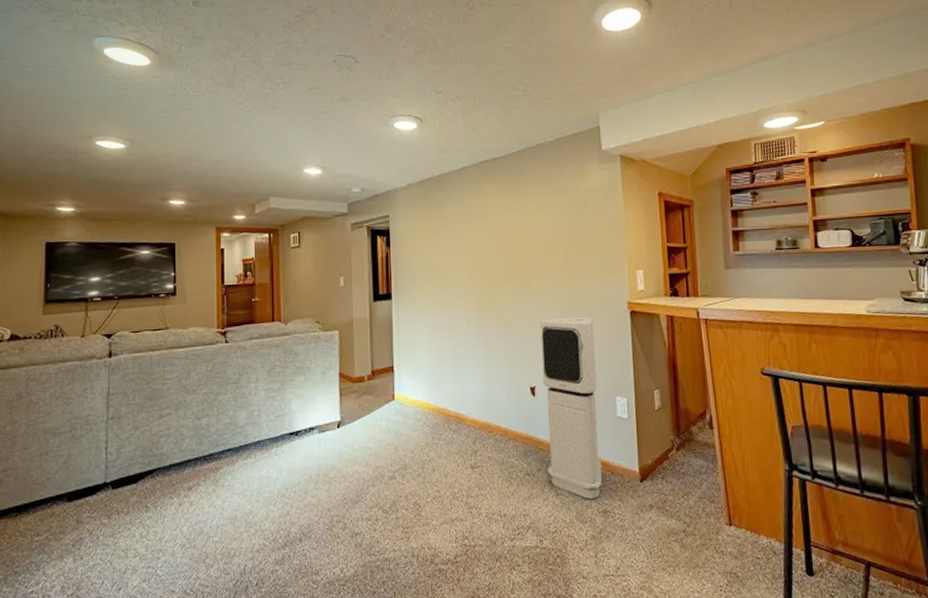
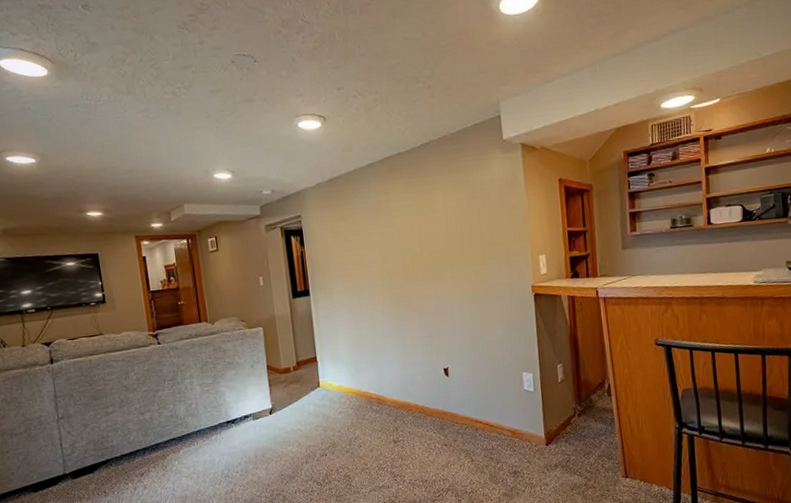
air purifier: present [540,315,602,500] -> none [450,299,512,463]

